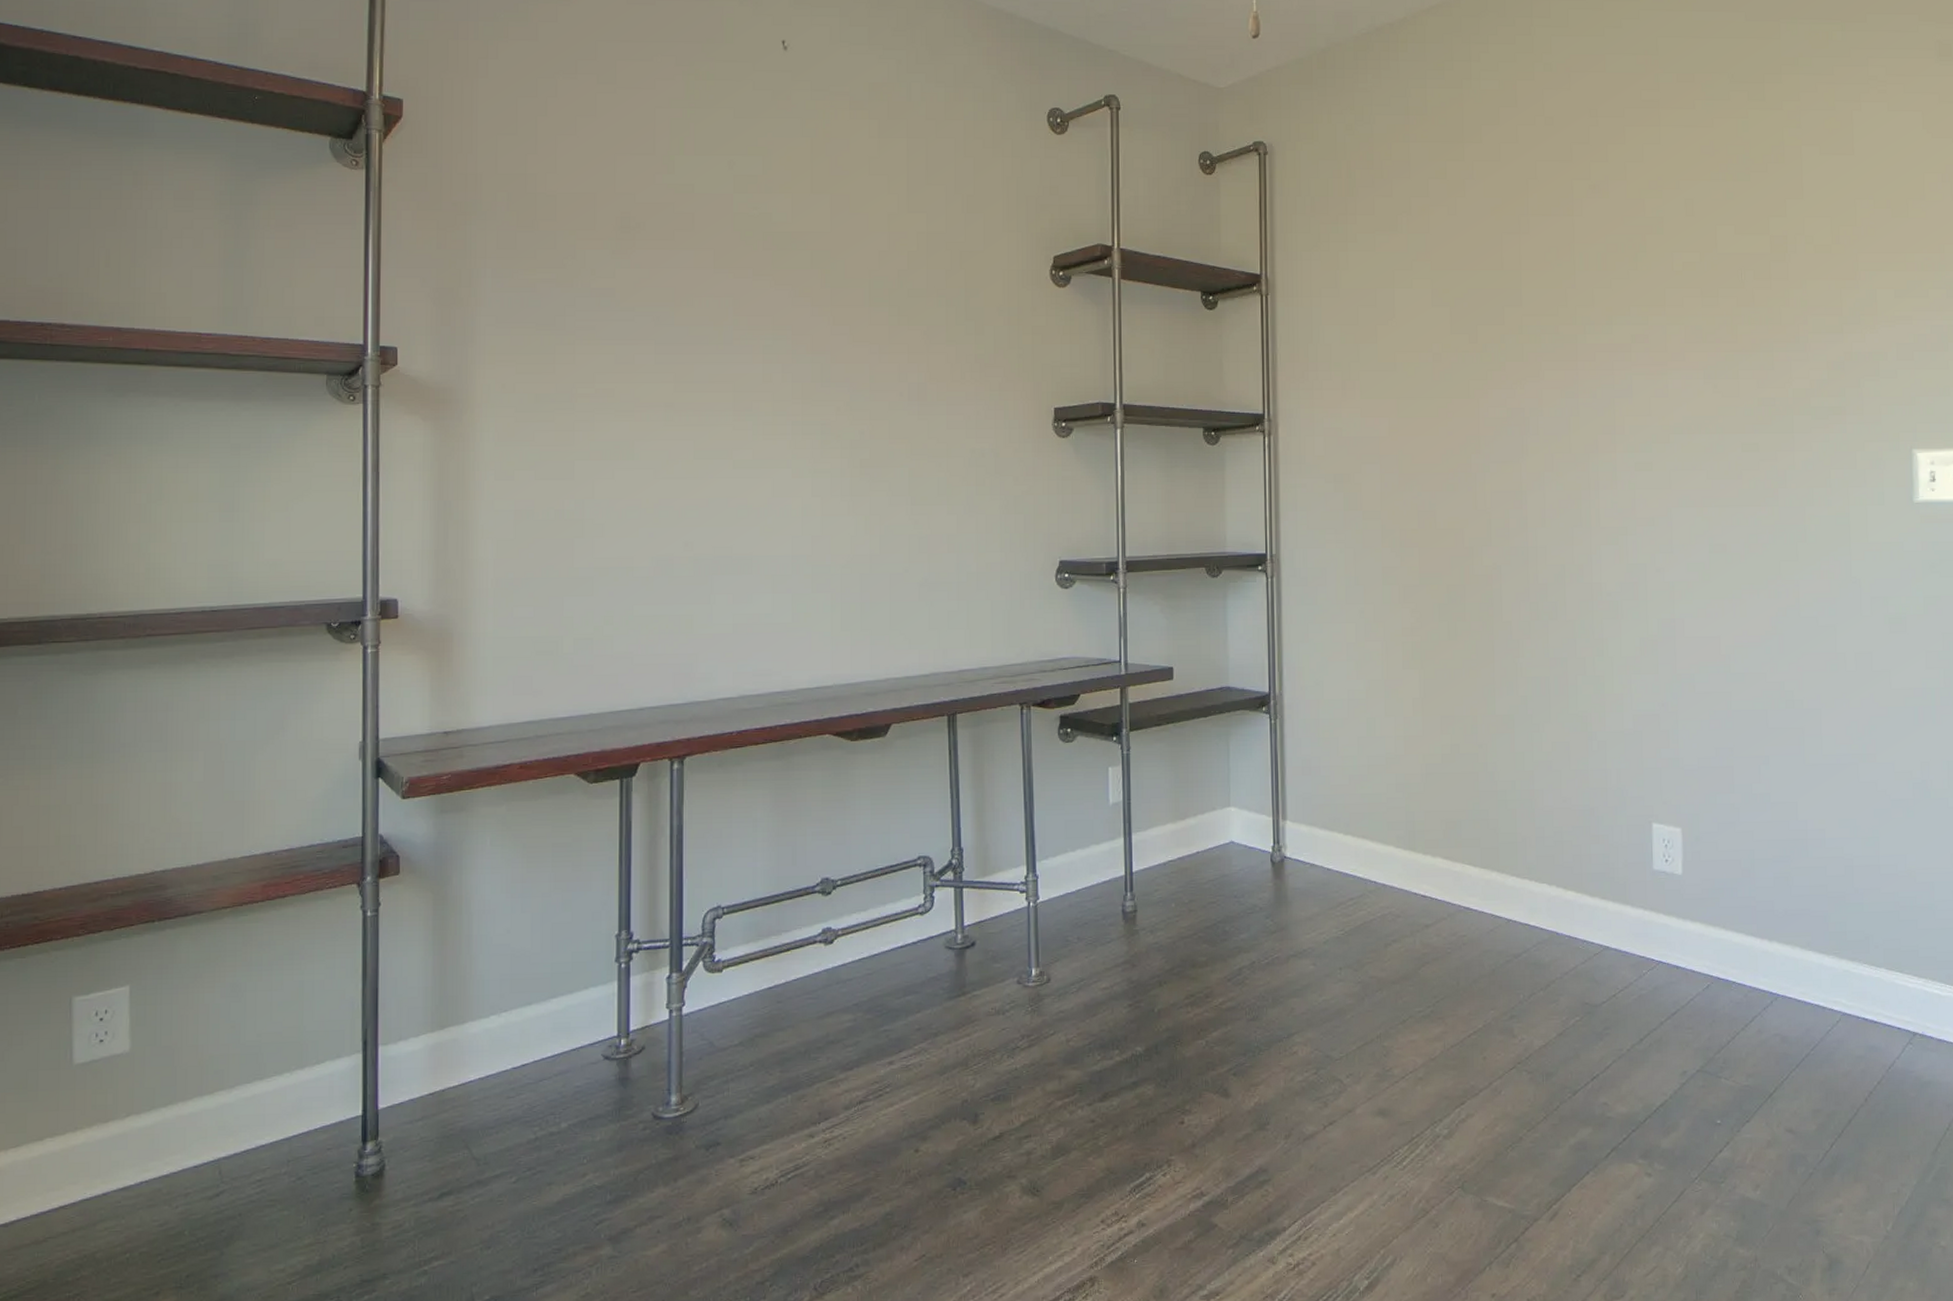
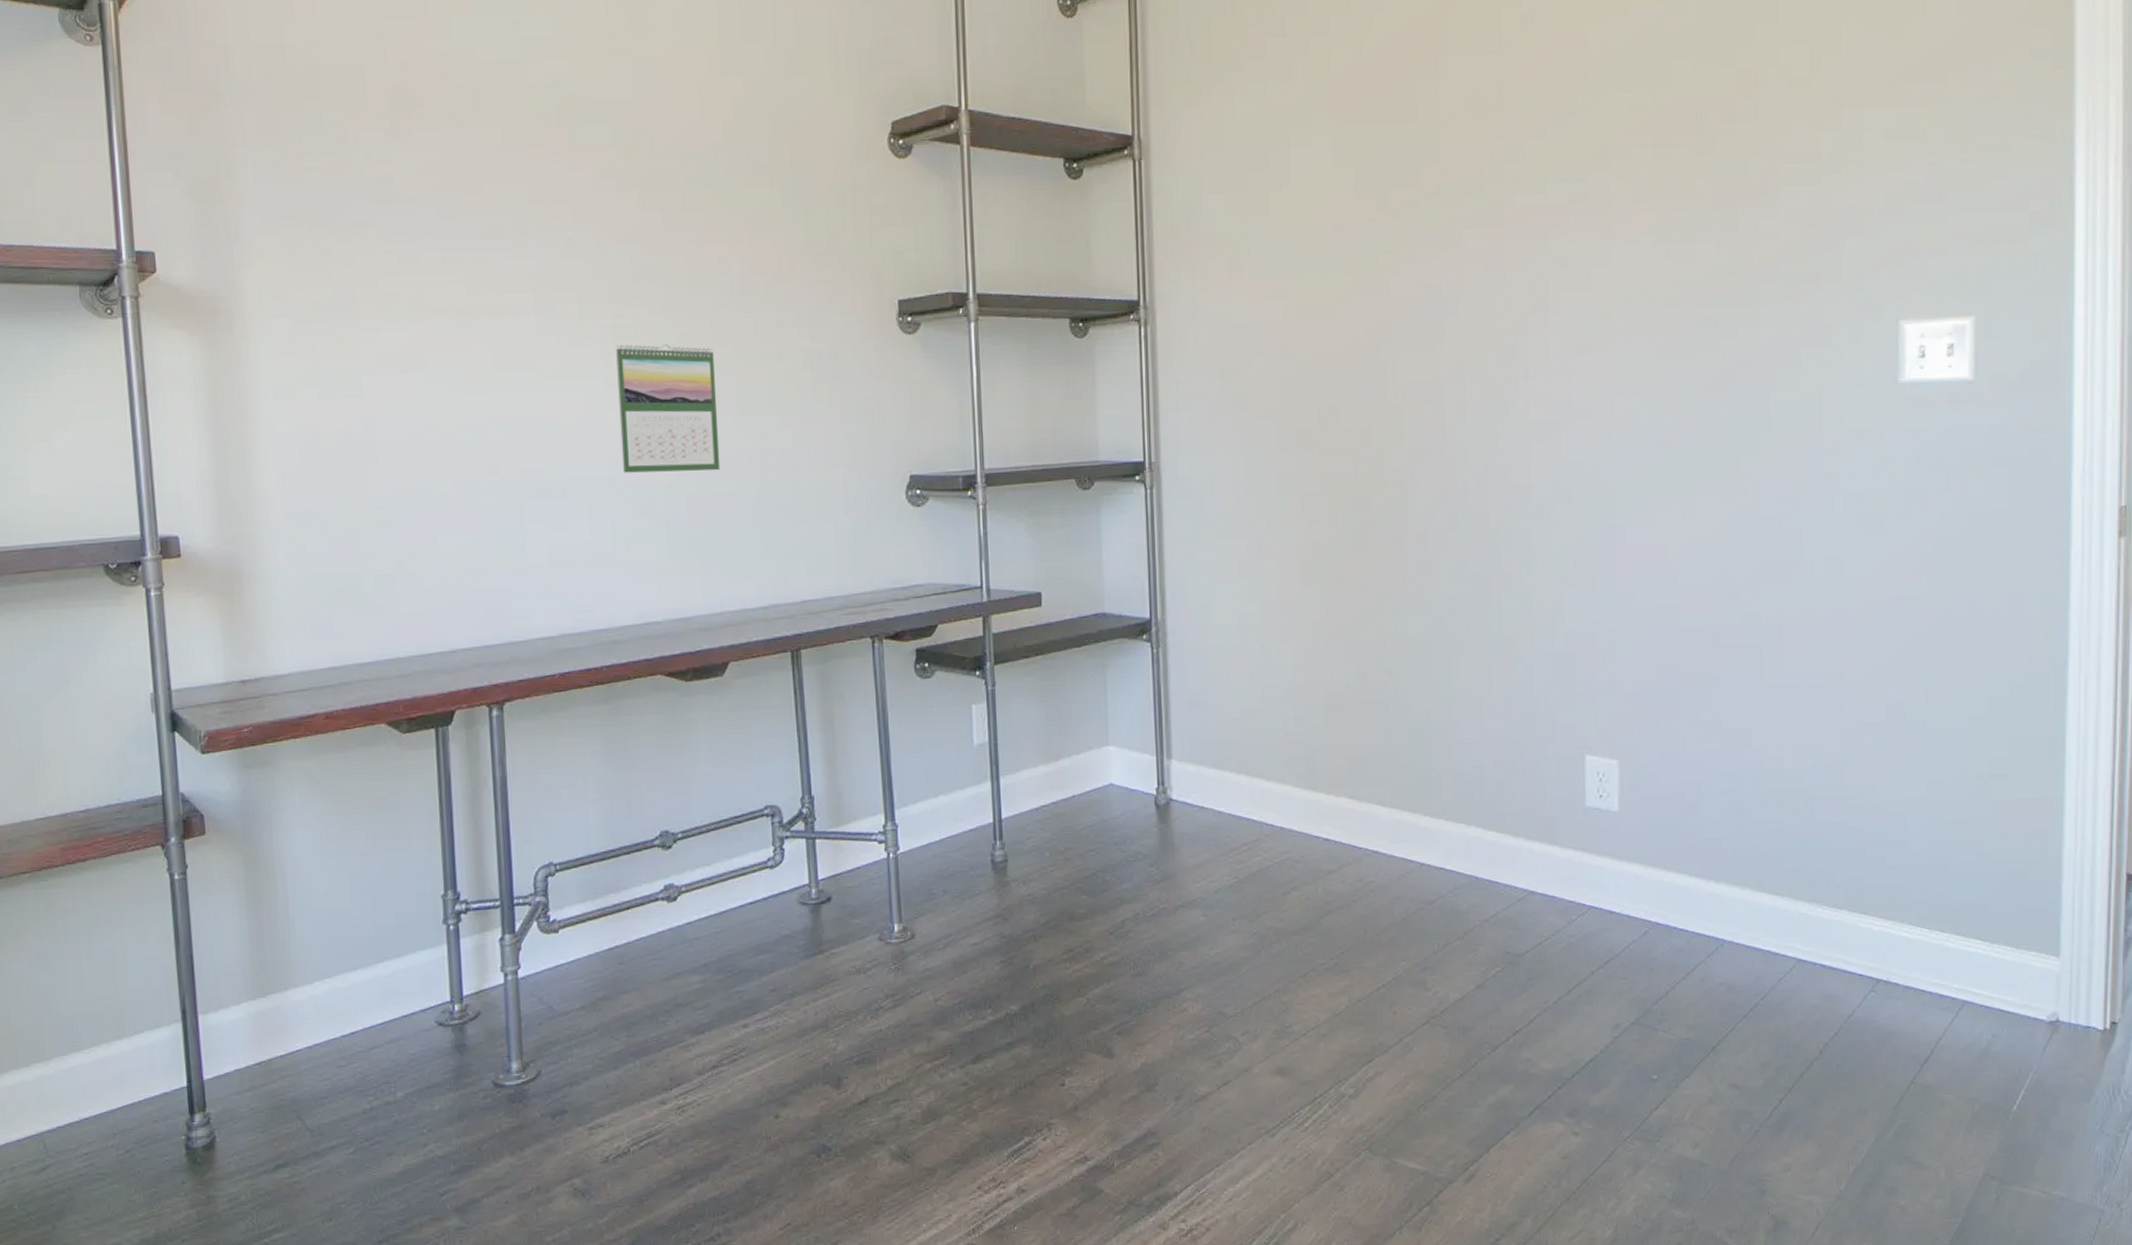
calendar: none [804,440,892,553] -> present [616,344,720,473]

